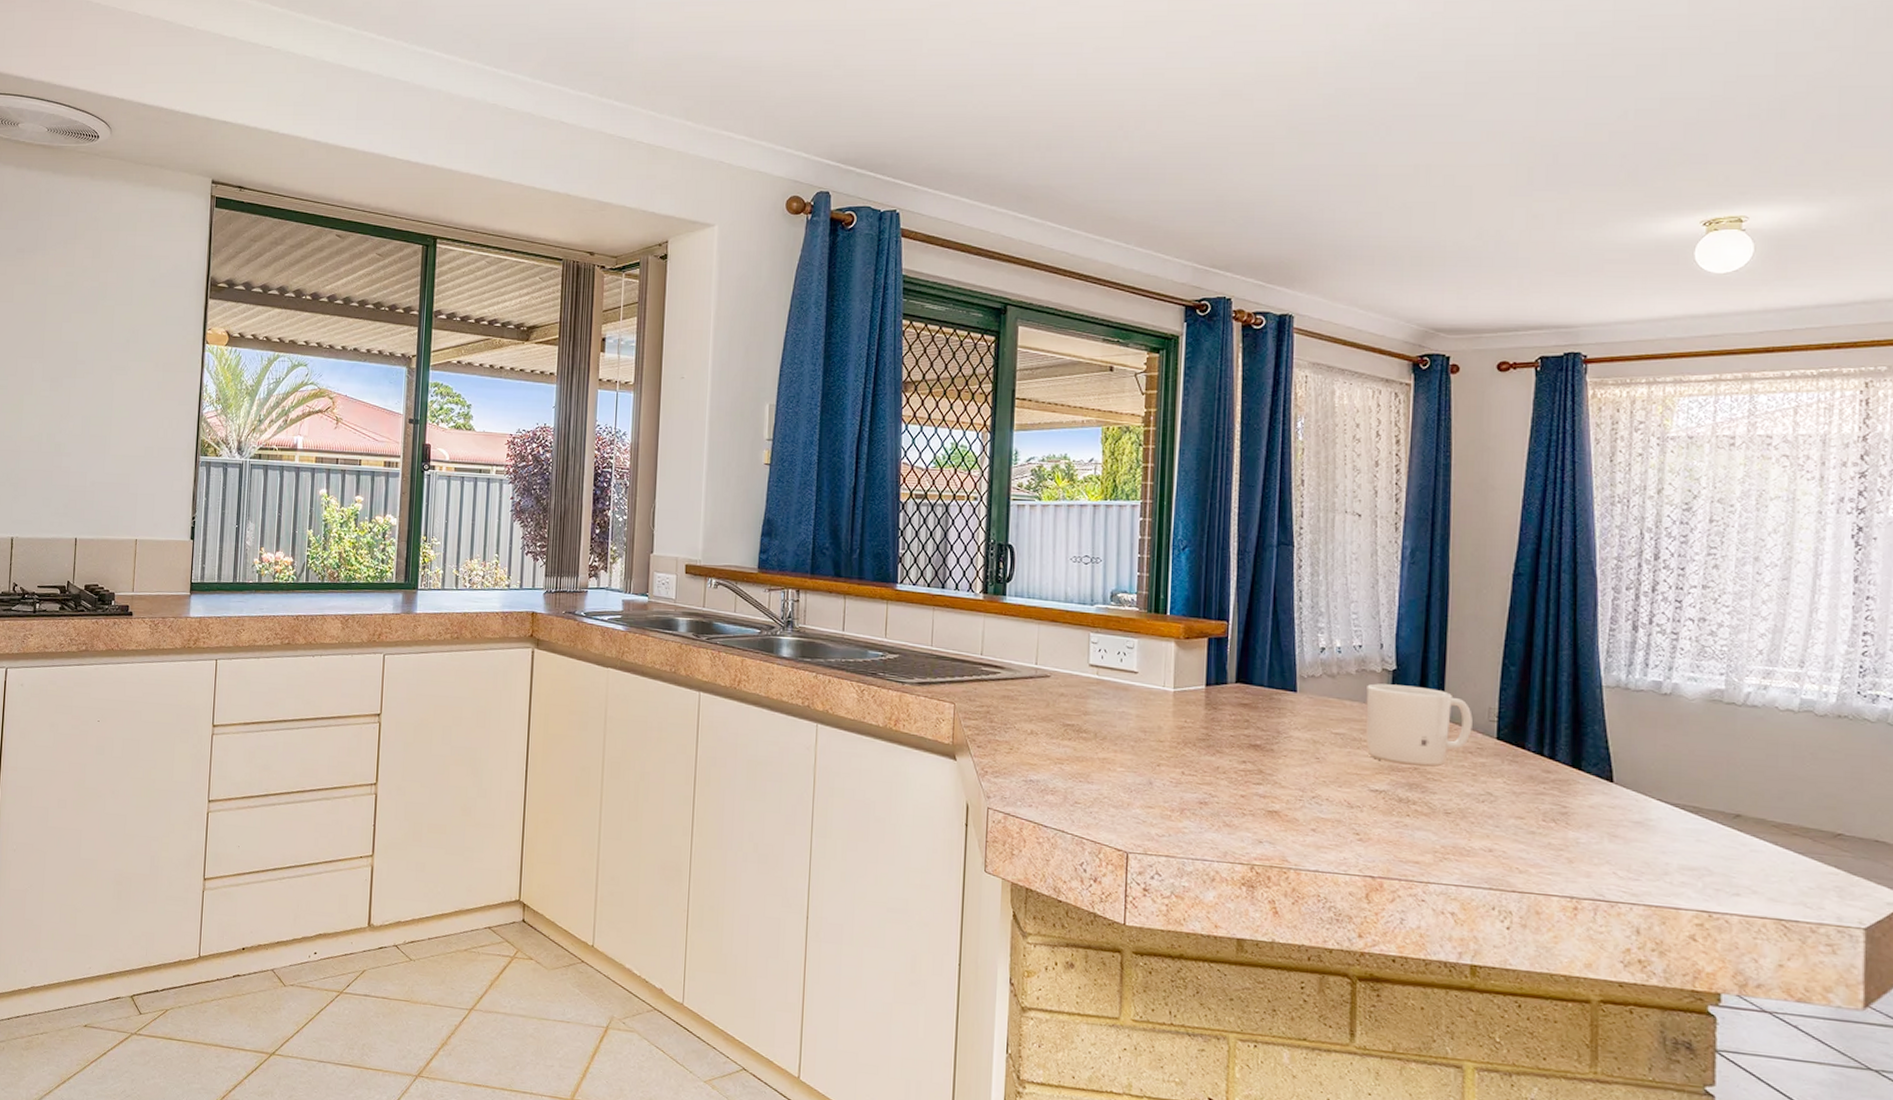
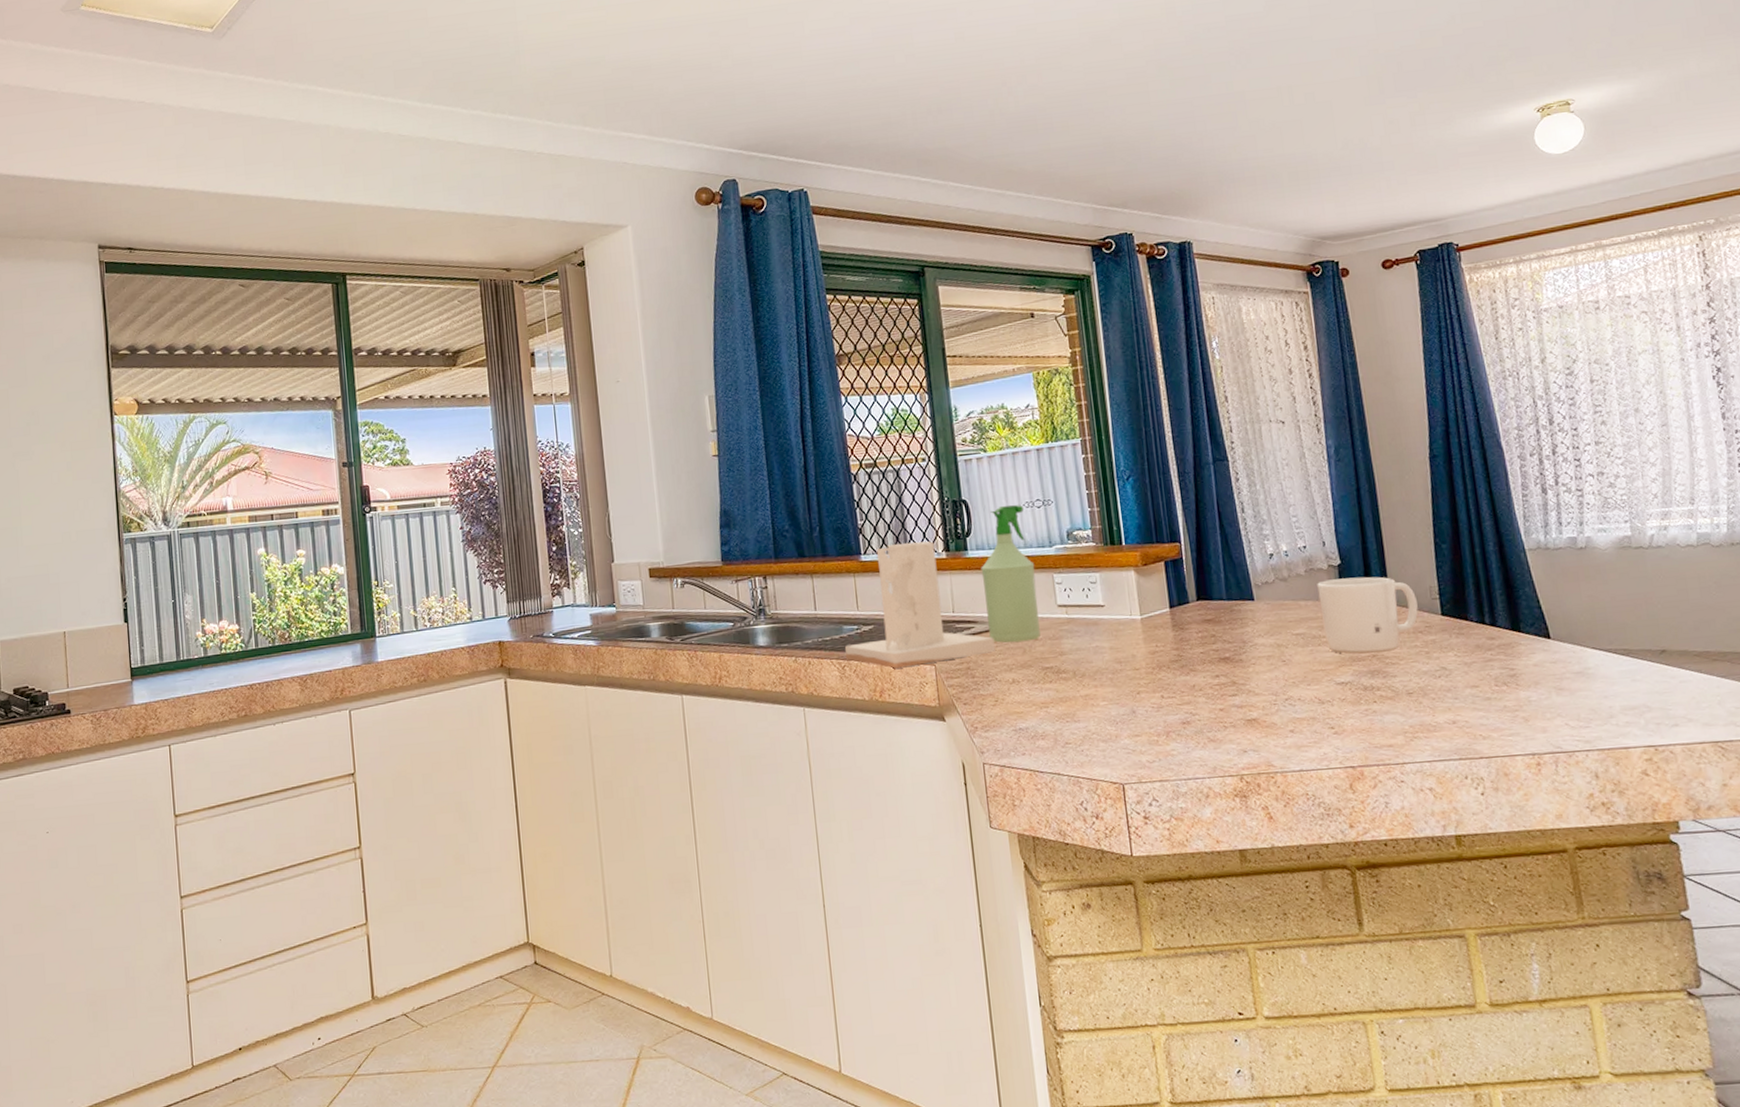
paper towel roll: none [866,577,1019,702] -> present [844,541,995,669]
spray bottle: none [1015,556,1073,696] -> present [981,504,1041,644]

